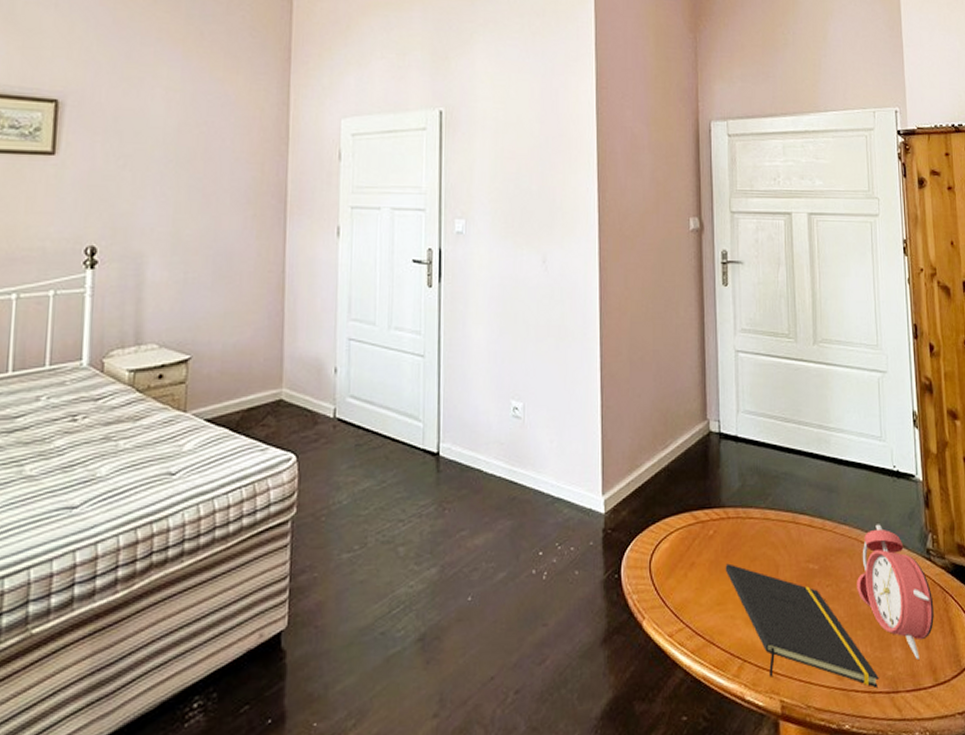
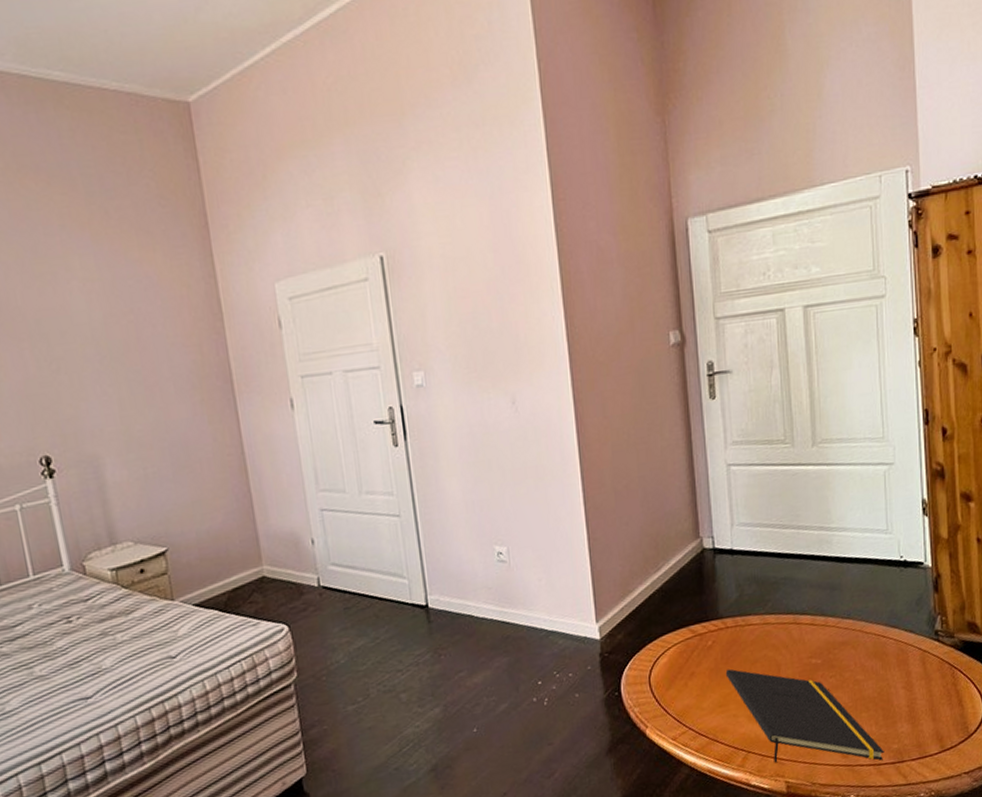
alarm clock: present [857,524,934,660] -> none [861,613,941,731]

